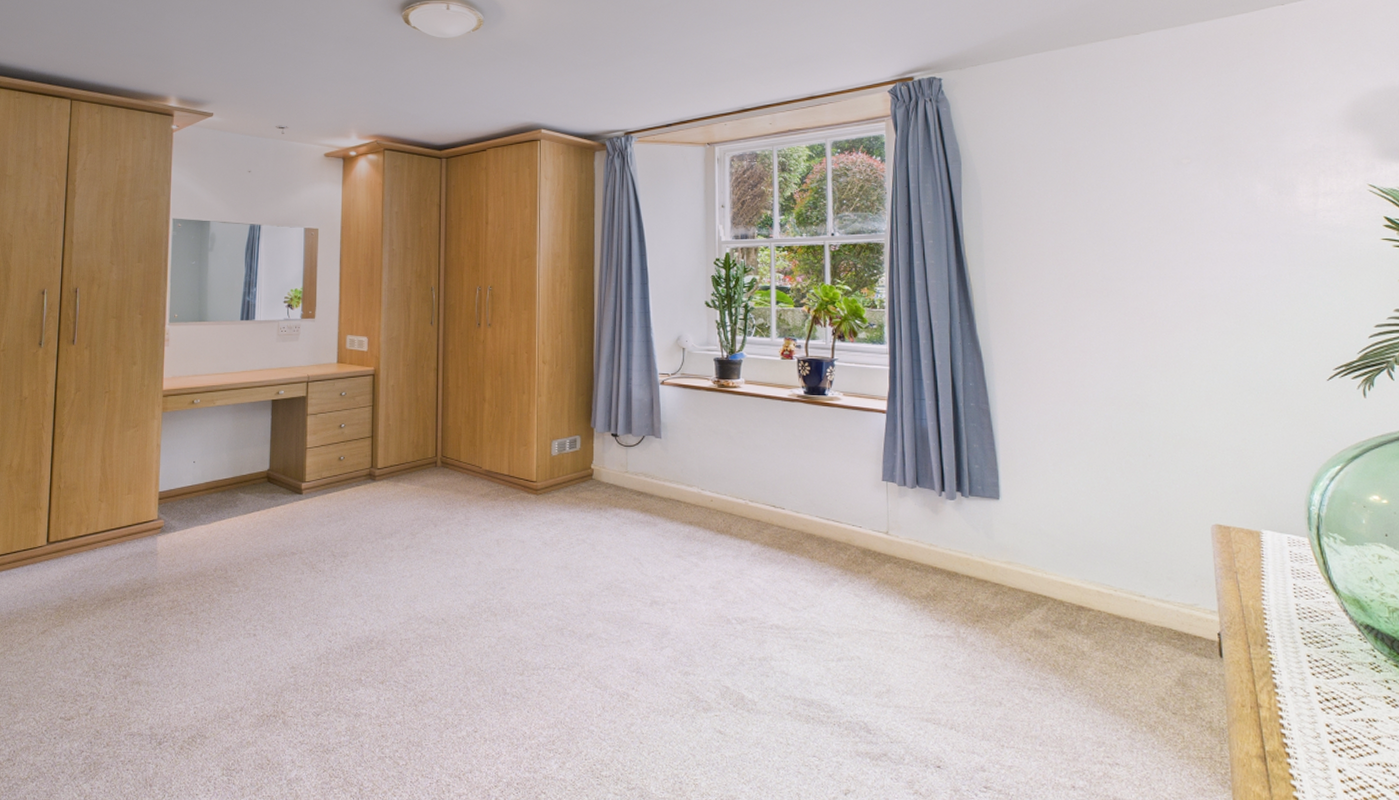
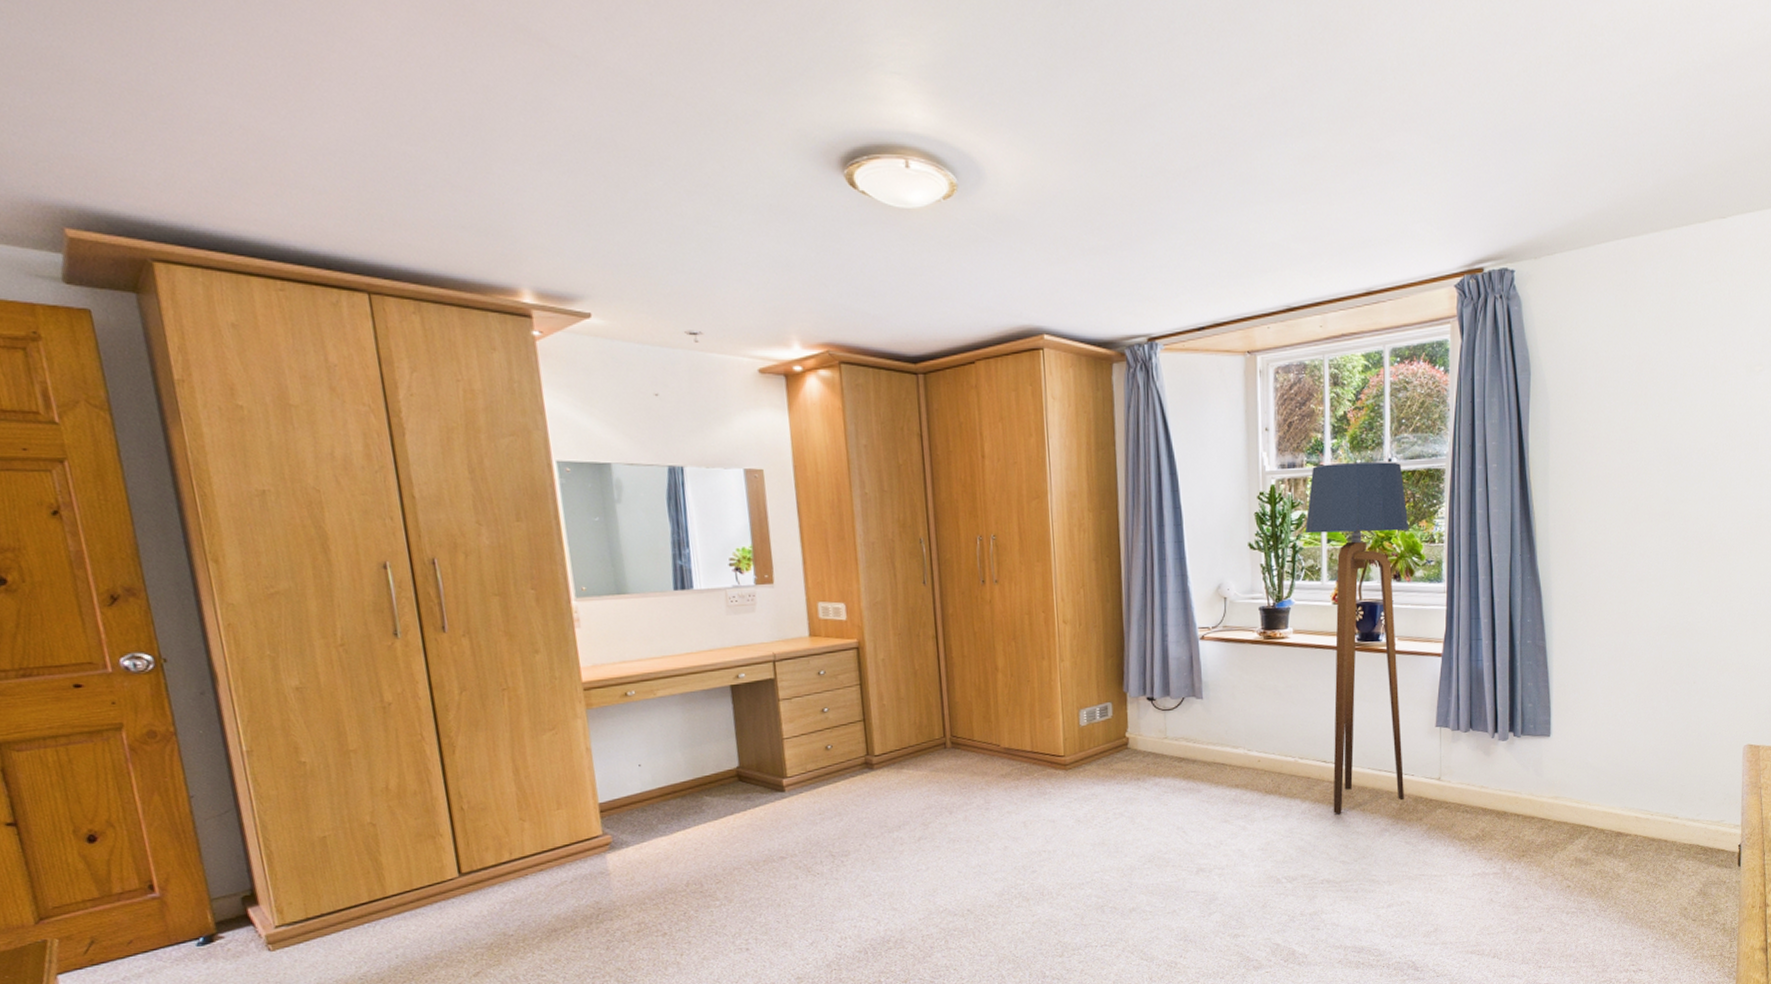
floor lamp: none [755,235,852,560] -> present [1304,461,1410,815]

